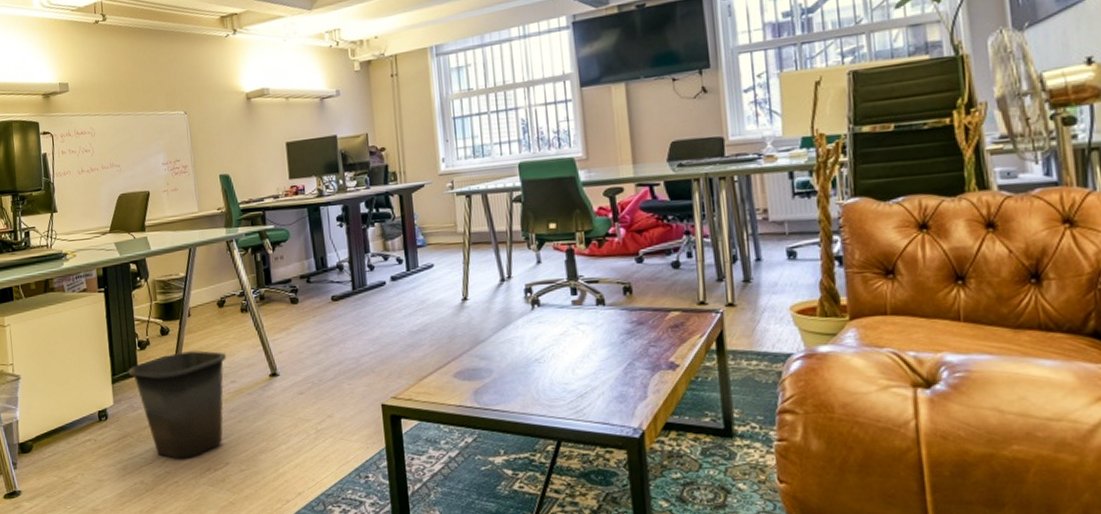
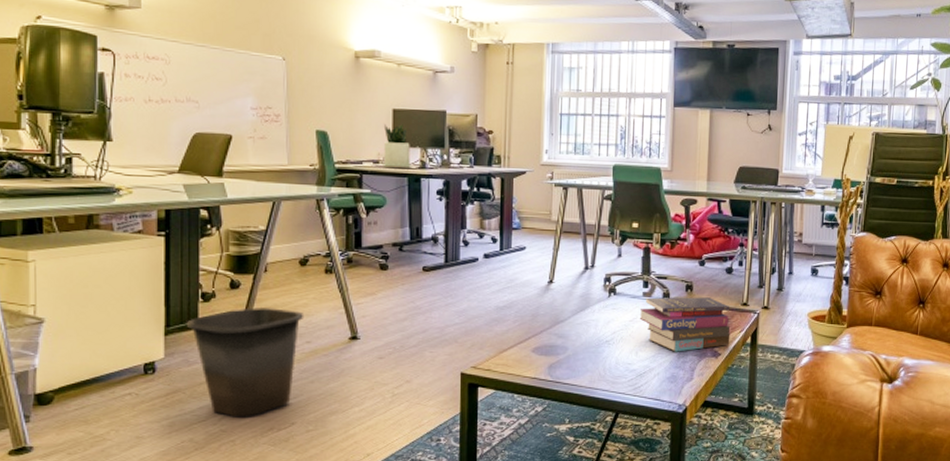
planter: none [279,156,311,202] -> present [381,123,413,169]
books: none [571,299,689,367] -> present [639,297,730,352]

